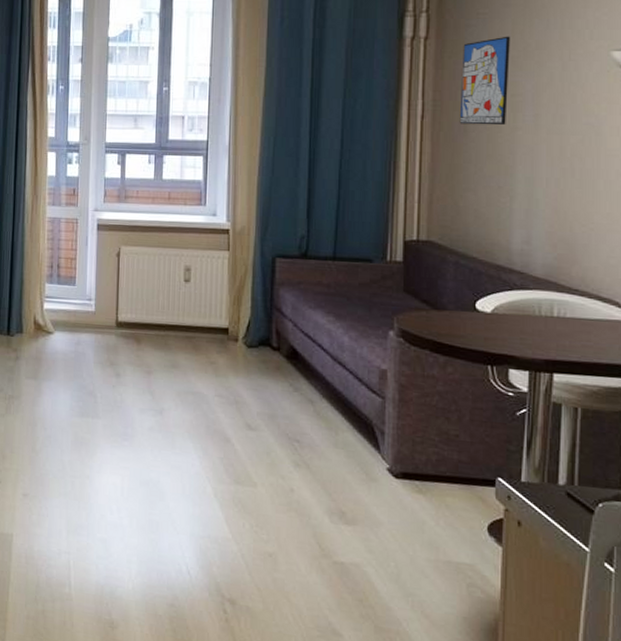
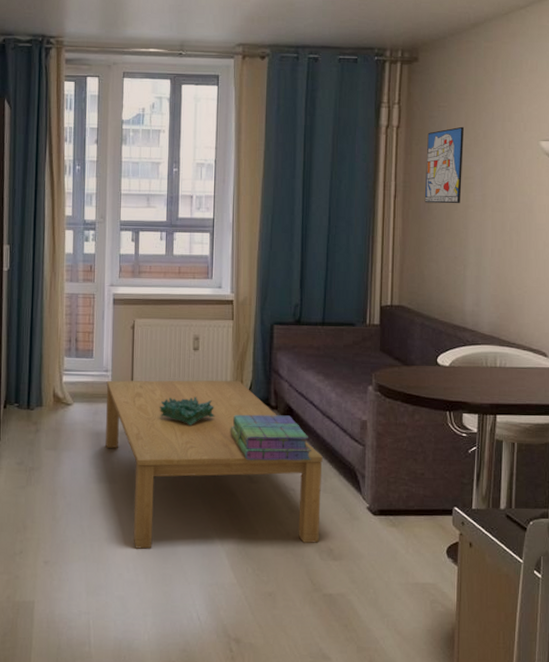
coffee table: none [88,310,333,503] -> present [105,380,323,549]
decorative bowl: none [147,331,208,363] -> present [160,396,215,426]
stack of books: none [225,354,320,410] -> present [230,414,311,461]

